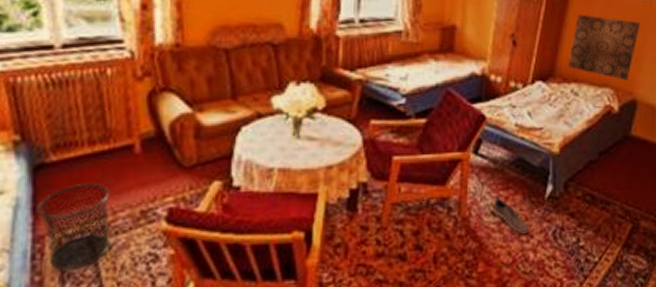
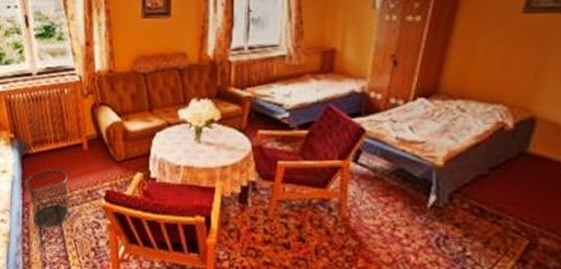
shoe: present [490,196,529,233] -> none [369,201,411,238]
wall art: present [568,15,641,80] -> none [454,34,542,97]

